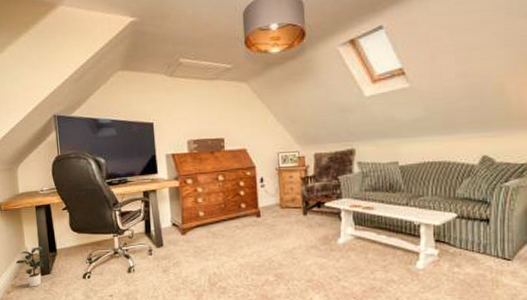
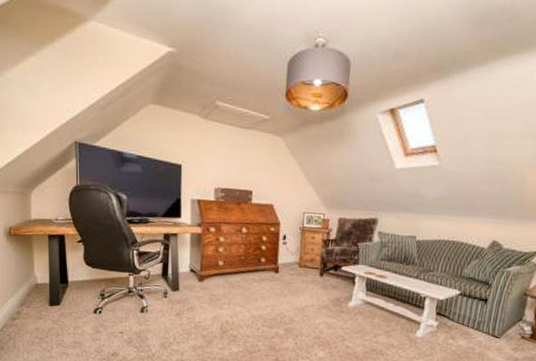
potted plant: present [15,246,48,287] -> none [23,276,58,317]

